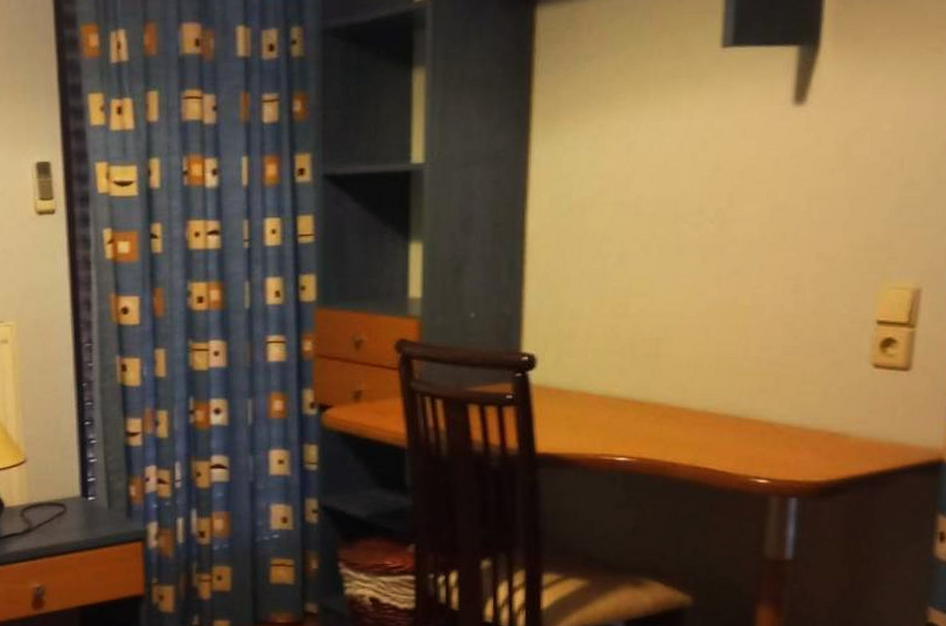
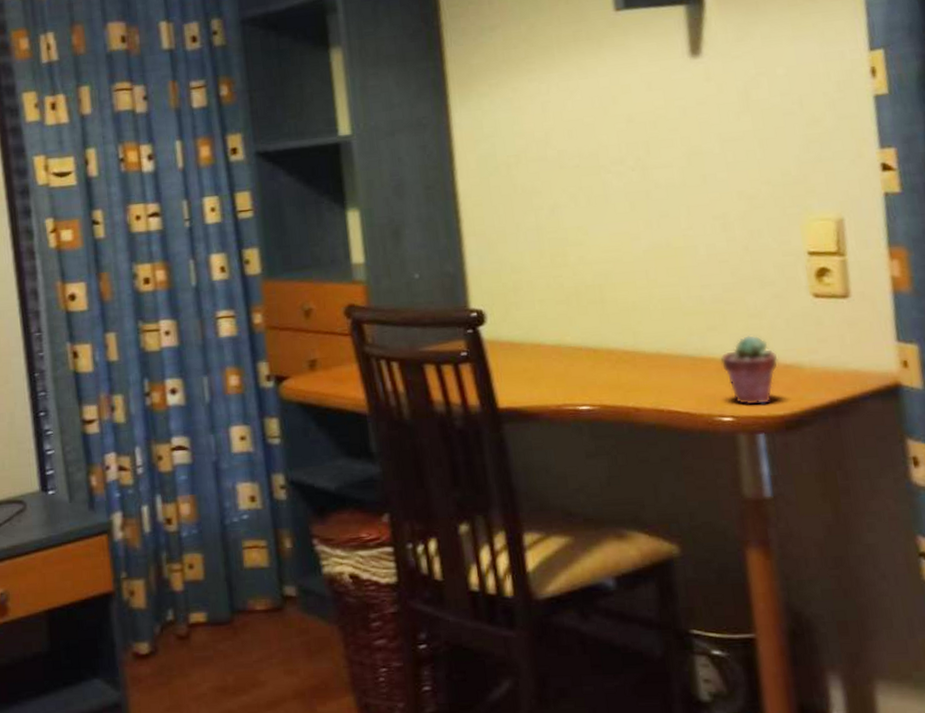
potted succulent: none [766,399,825,471] -> present [720,334,779,405]

